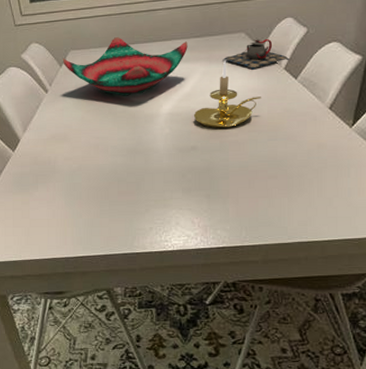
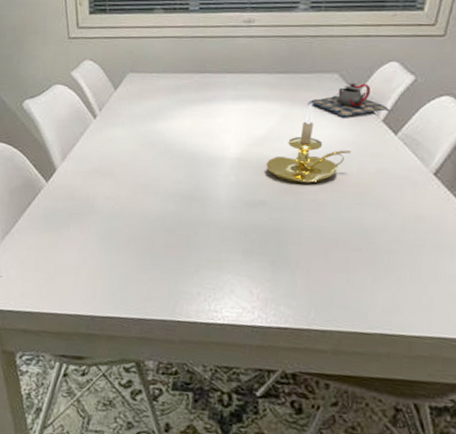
decorative bowl: present [62,37,188,96] -> none [118,63,269,132]

